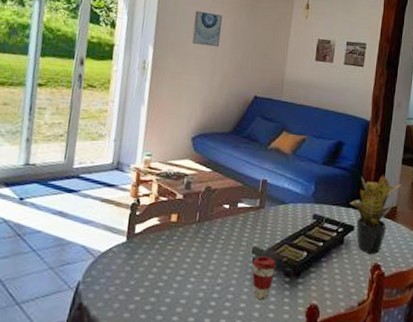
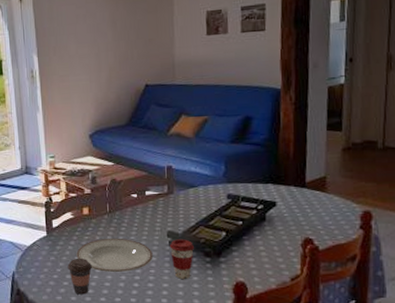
coffee cup: none [142,269,170,313] -> present [67,258,92,295]
plate: none [155,249,235,289] -> present [76,238,153,273]
wall art: present [191,10,223,47] -> none [71,9,101,45]
potted plant: present [350,175,401,254] -> none [268,145,329,228]

